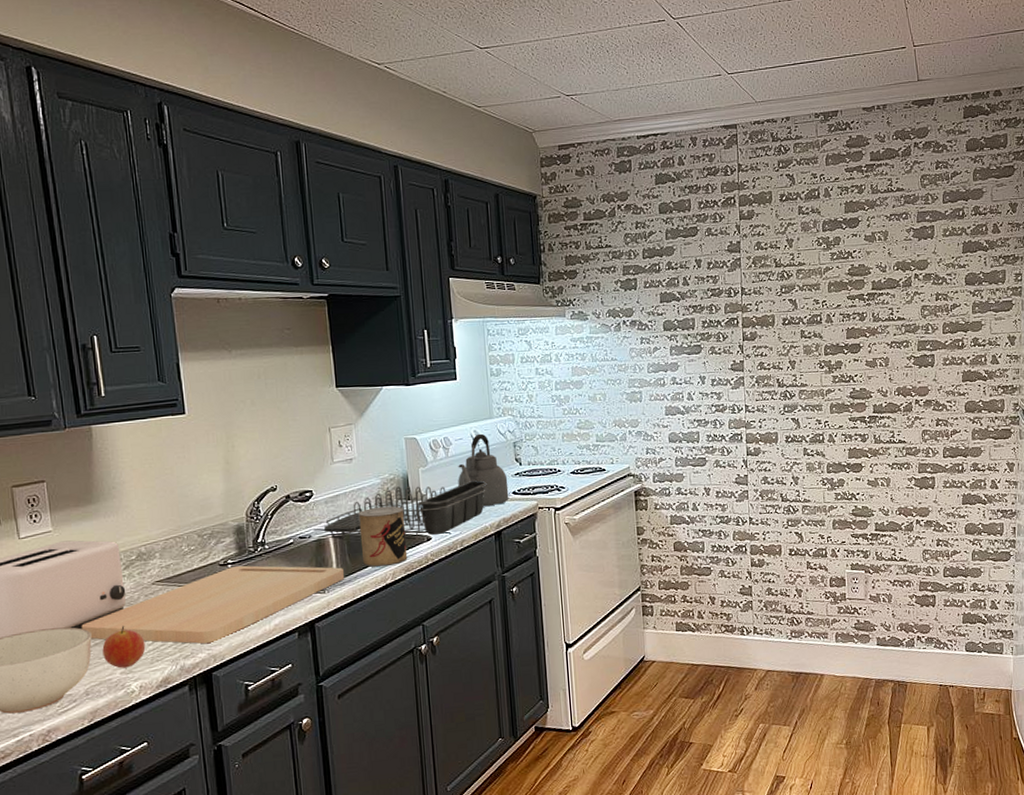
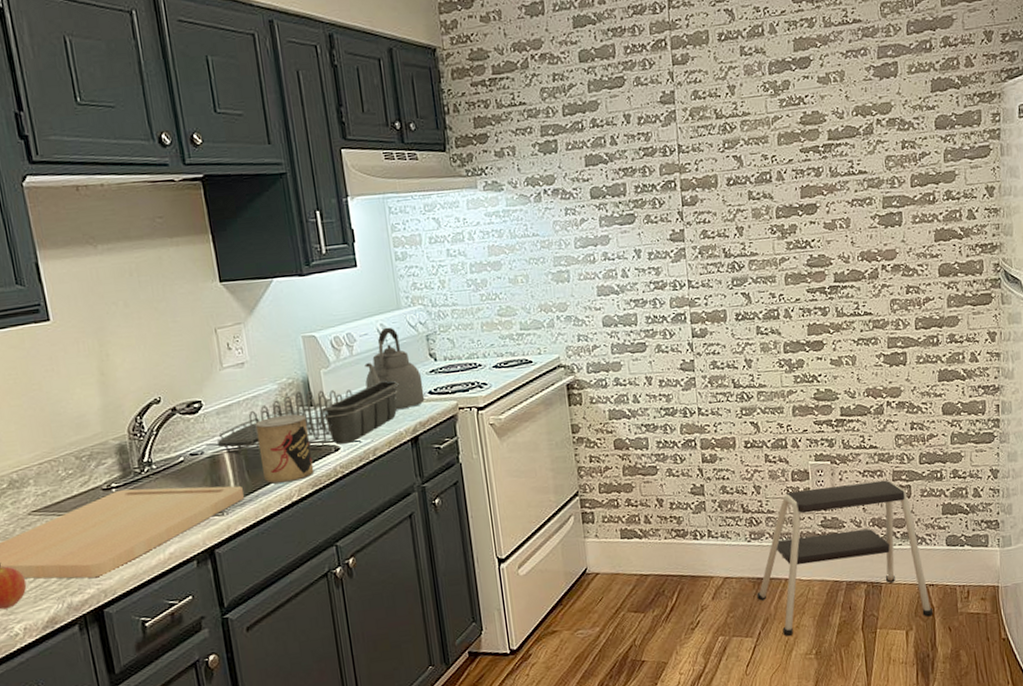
step stool: none [795,589,953,726] -> present [757,480,934,636]

